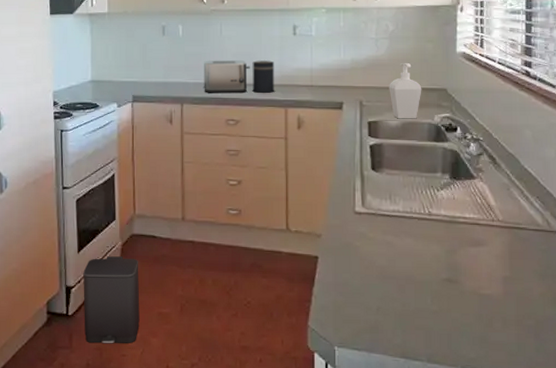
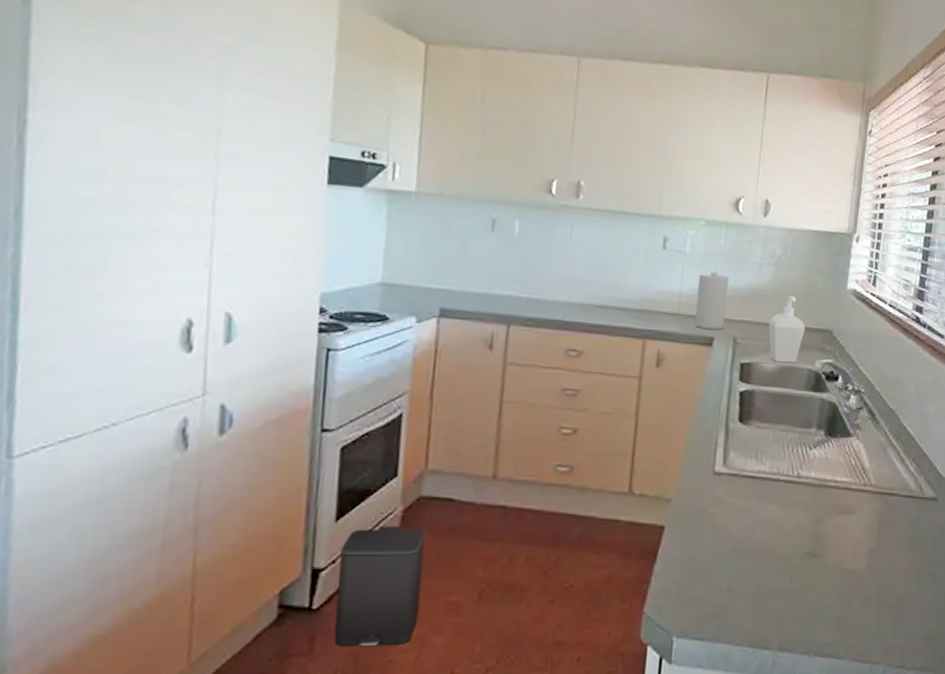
toaster: present [203,60,250,94] -> none [539,270,604,317]
cylinder: present [252,60,275,94] -> none [604,276,636,320]
paper towel holder: none [325,49,351,96] -> present [695,271,729,330]

